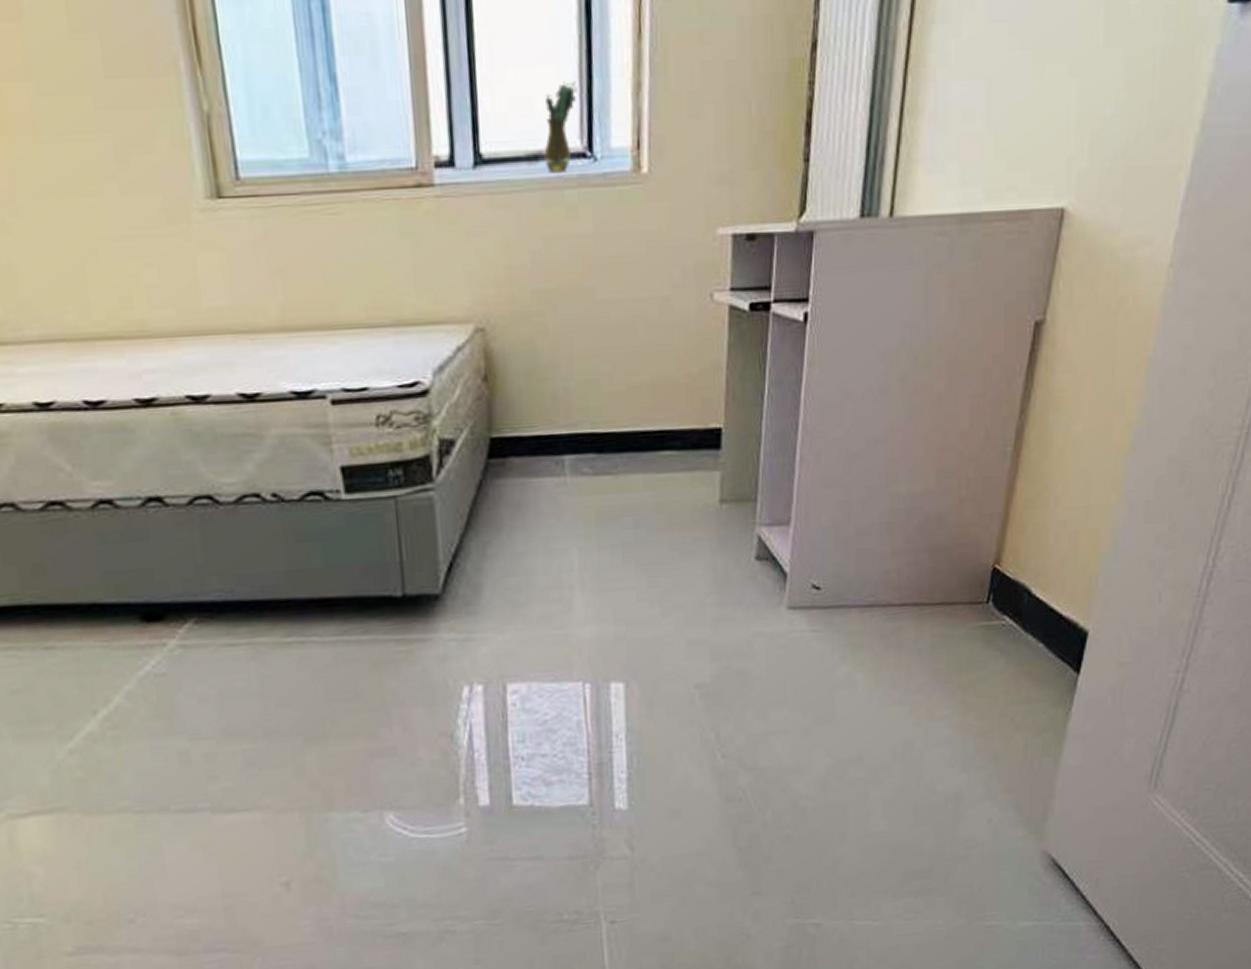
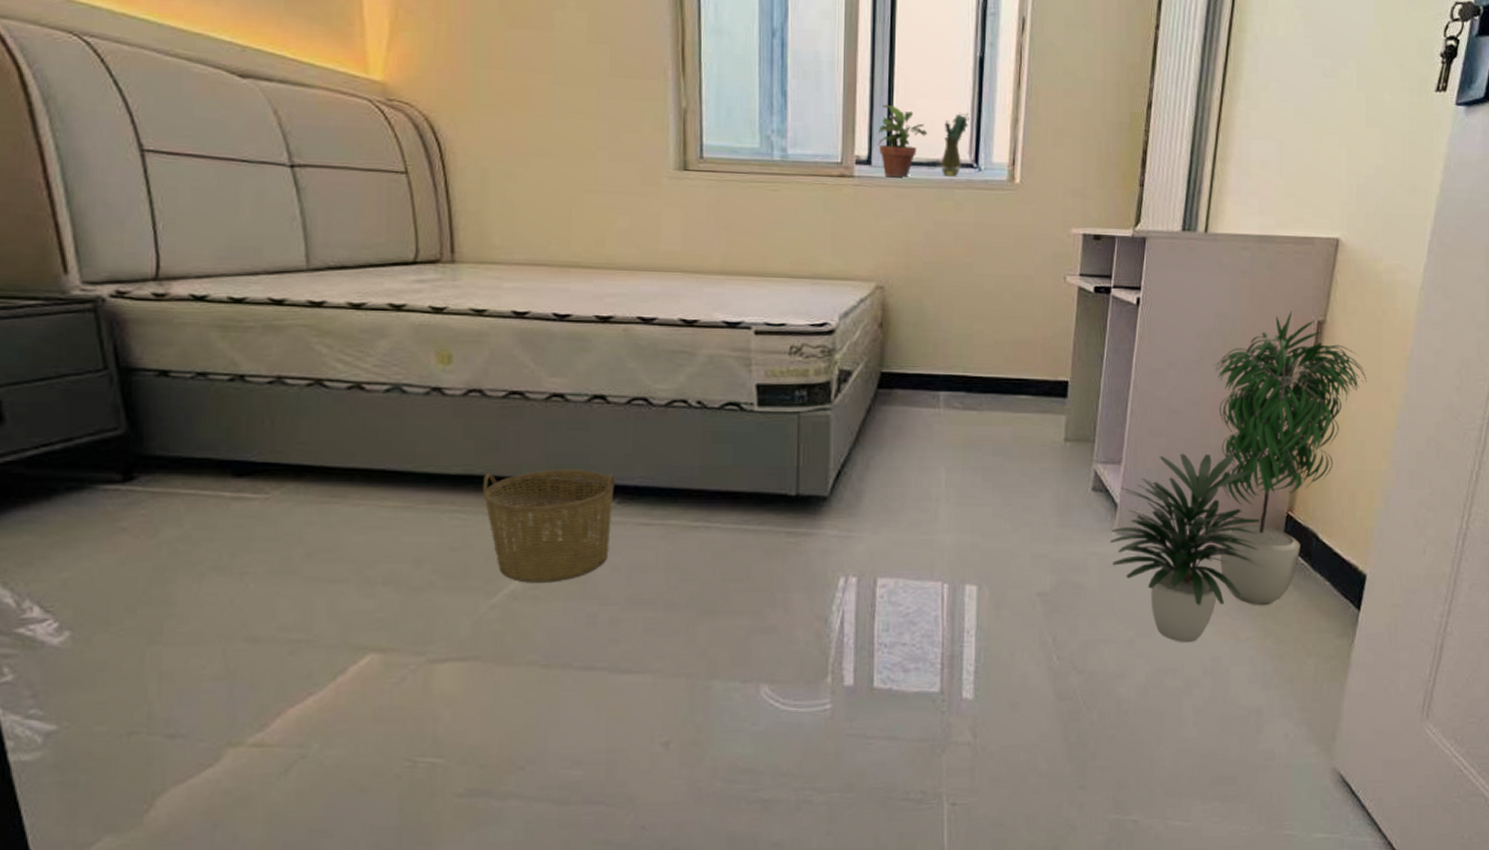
basket: none [34,587,193,722] -> present [482,468,615,583]
potted plant: none [460,81,525,182] -> present [877,105,928,178]
potted plant: none [779,312,1095,727] -> present [1109,311,1366,642]

